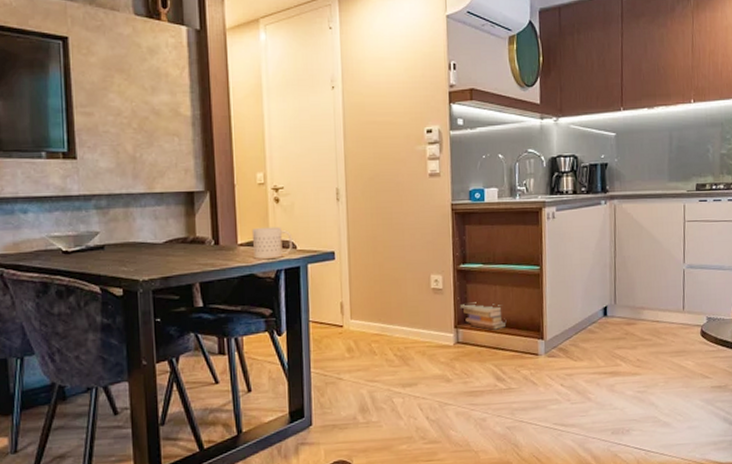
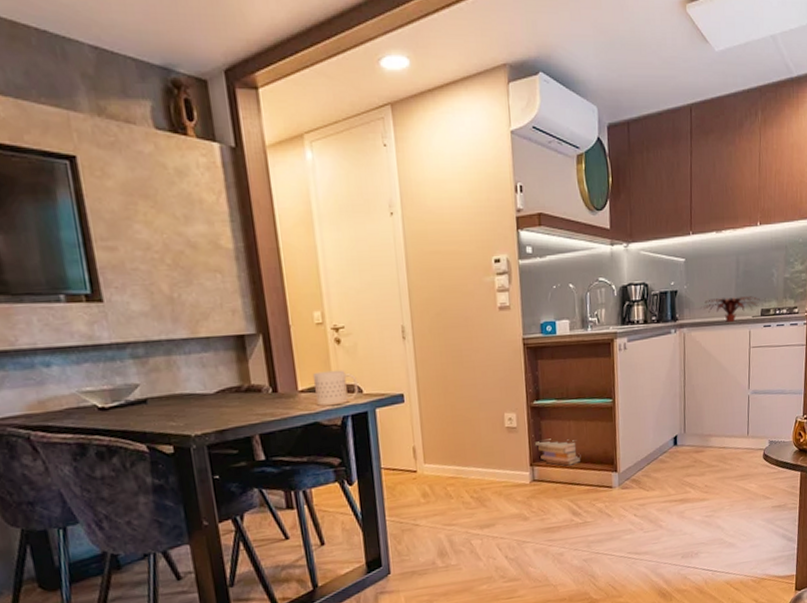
plant: none [631,171,699,197] -> present [700,296,764,323]

